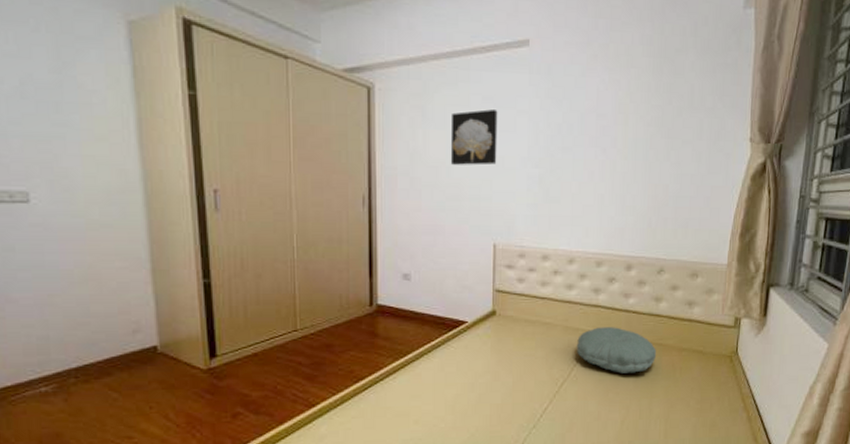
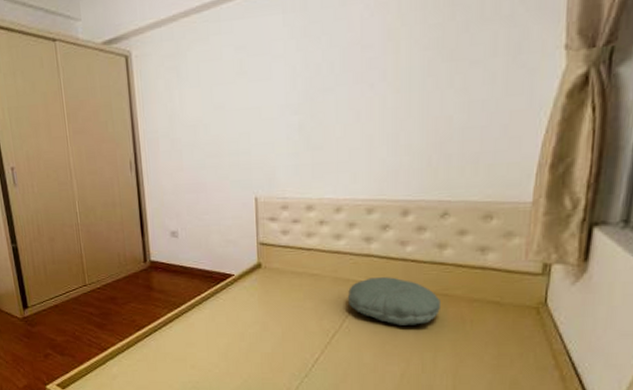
wall art: present [450,109,498,165] -> none [205,59,254,122]

